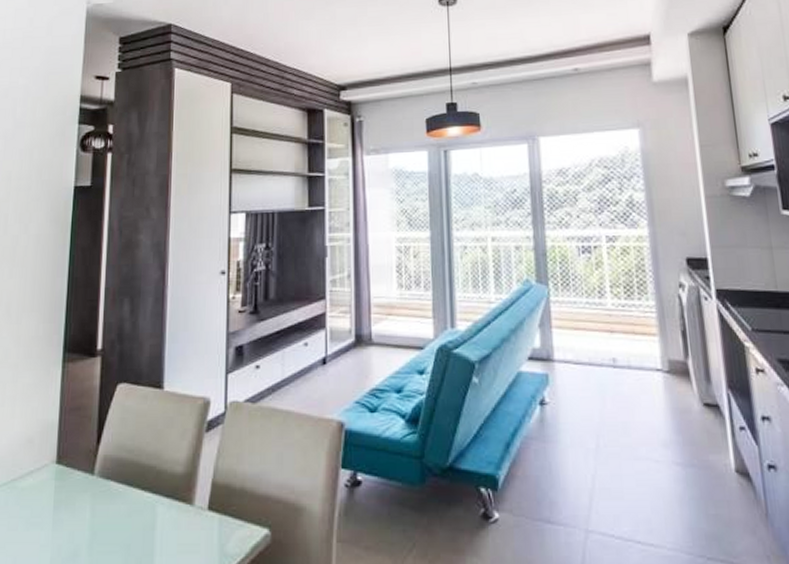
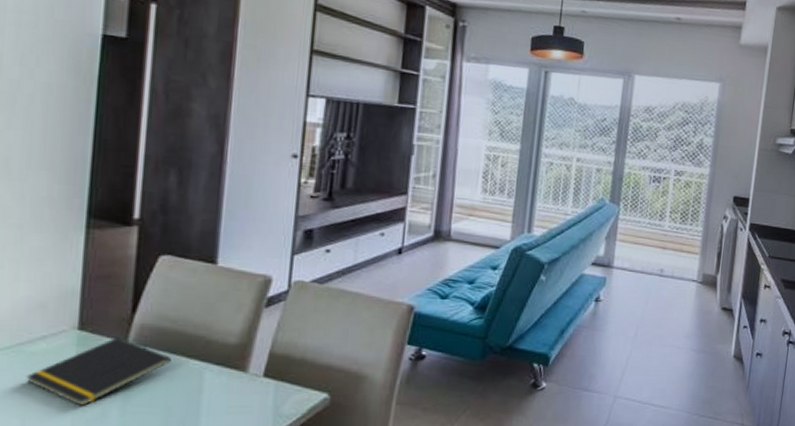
notepad: none [18,470,129,544] -> present [26,338,171,406]

